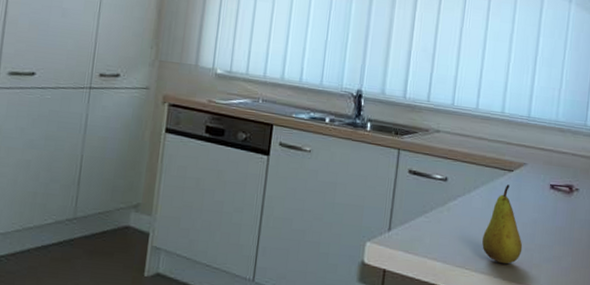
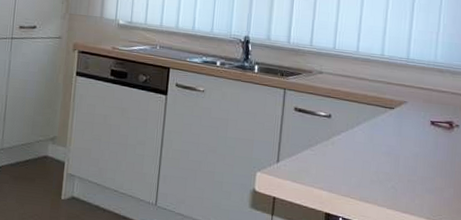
fruit: present [482,184,523,264] -> none [366,121,405,194]

